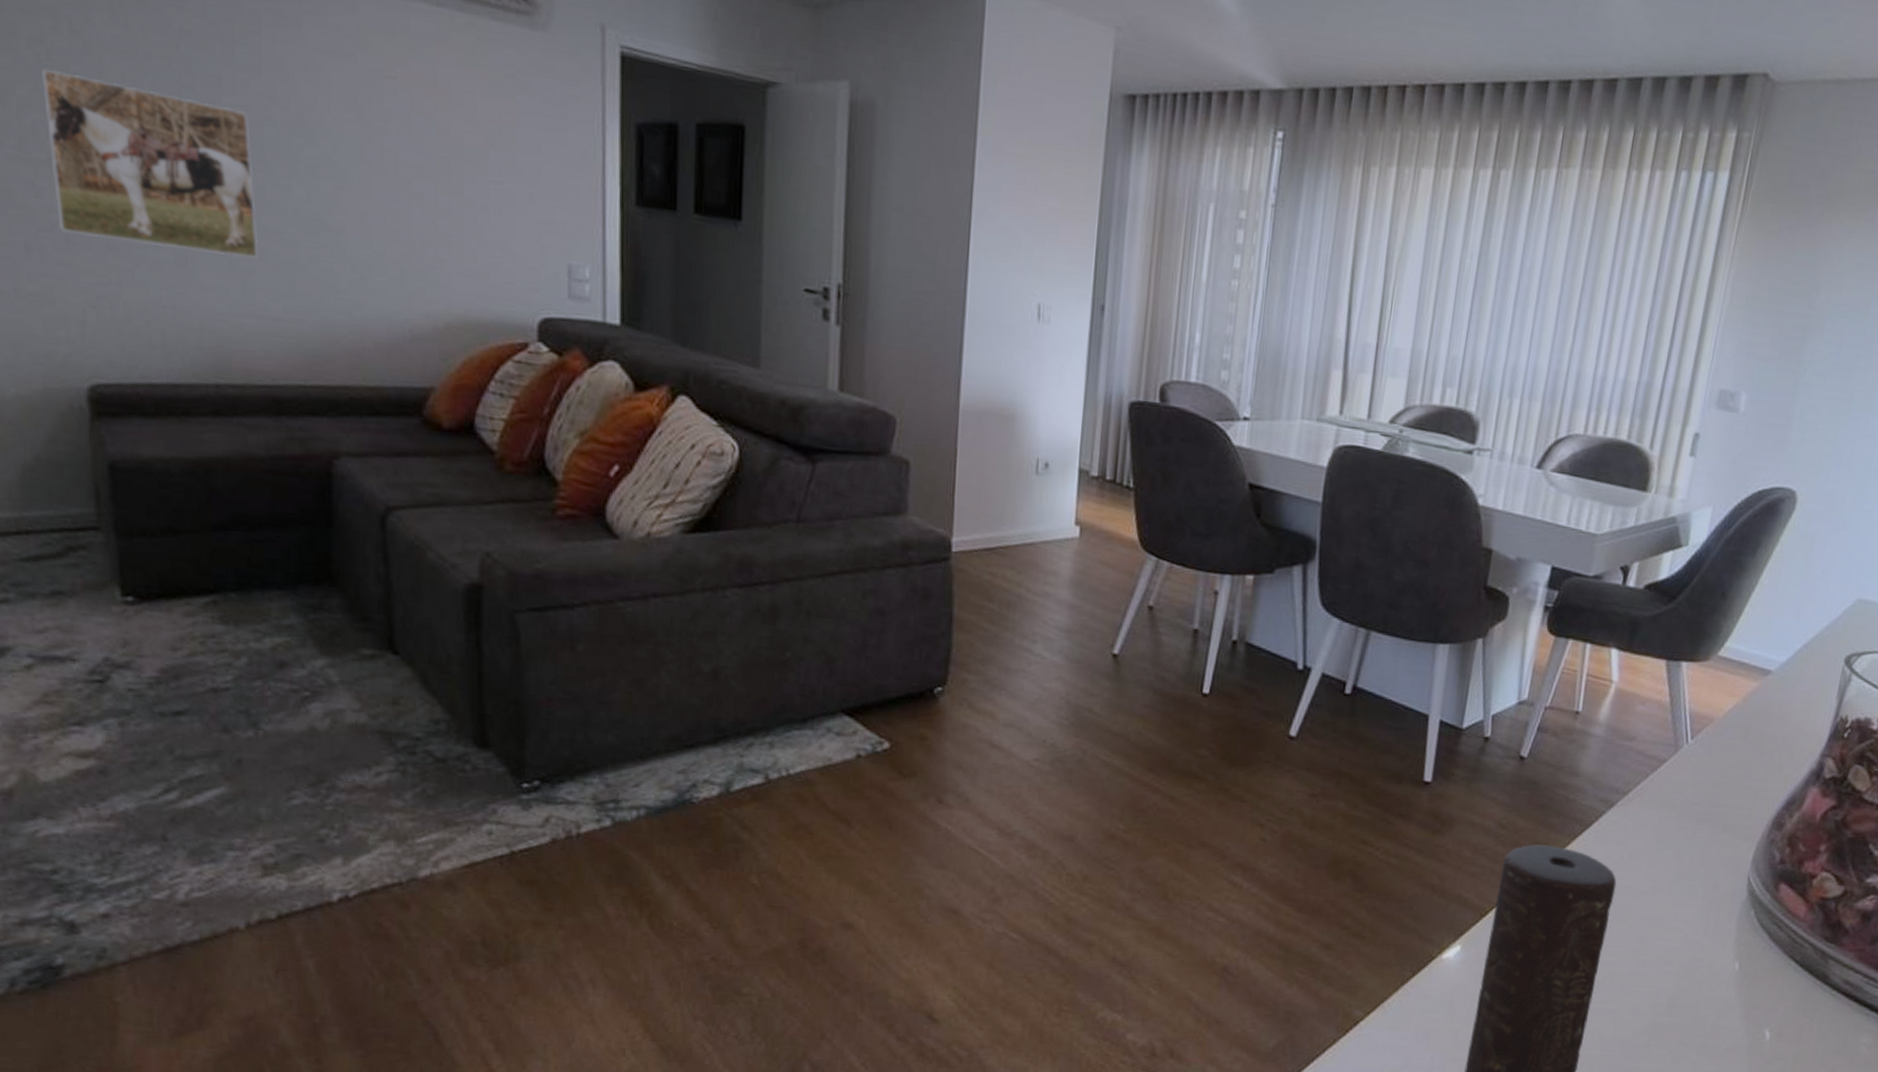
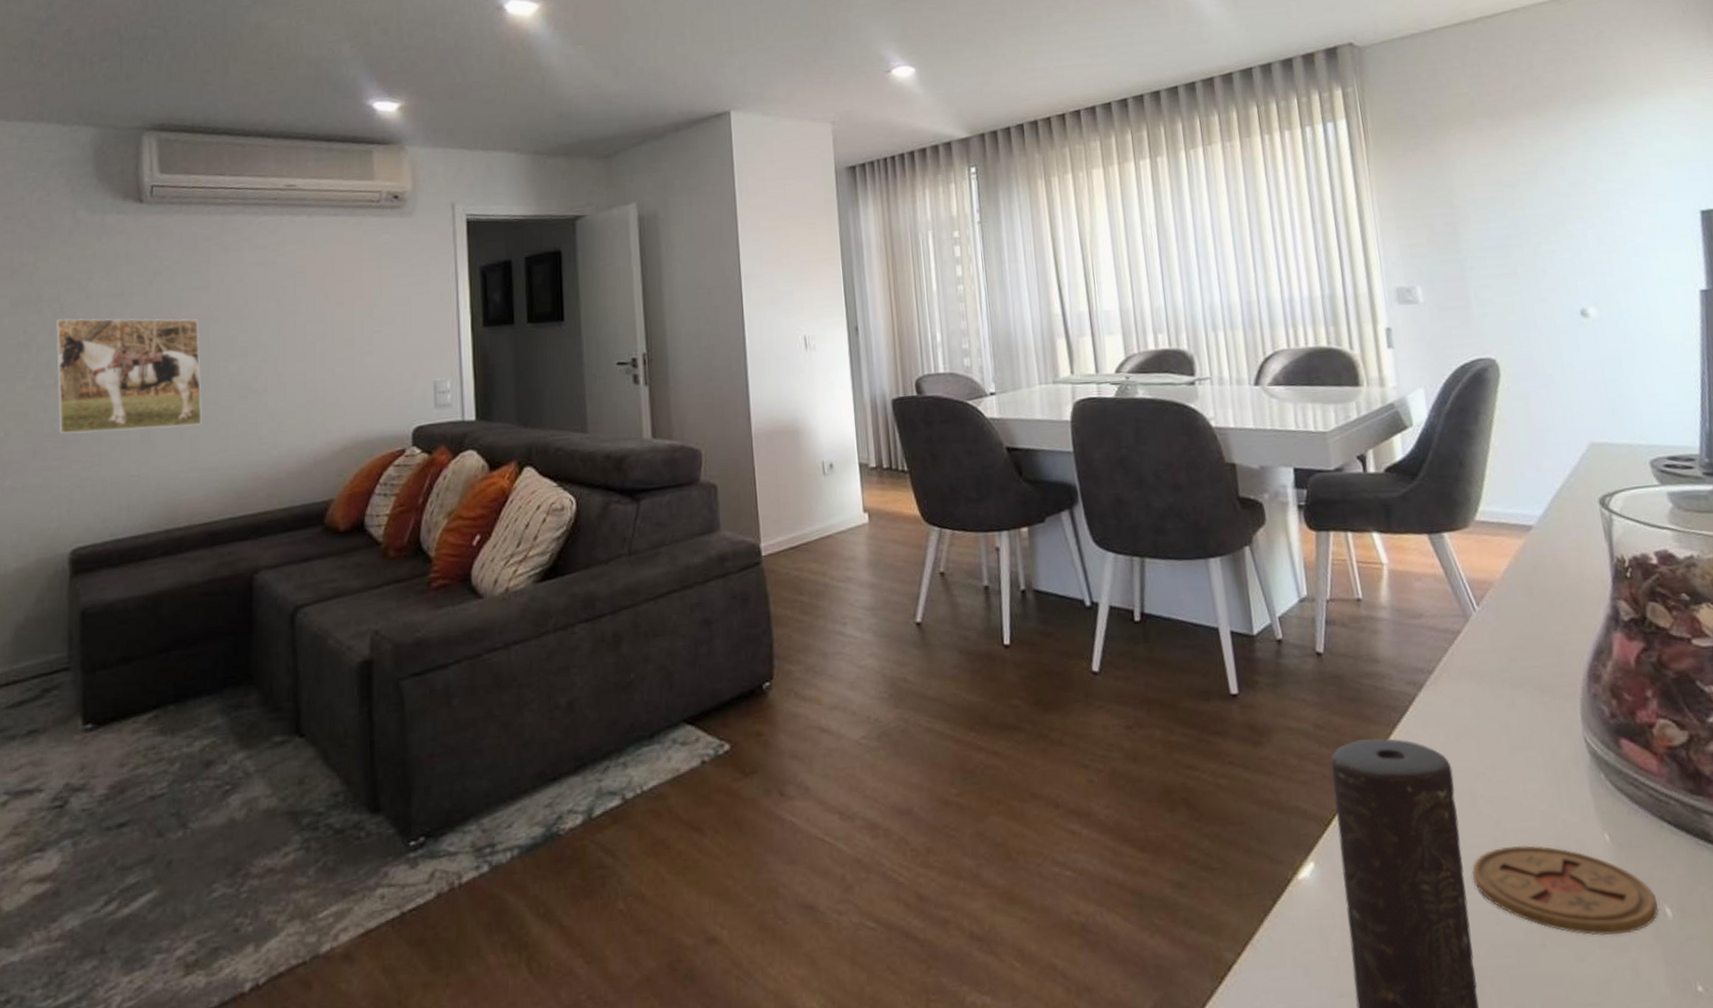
coaster: none [1603,960,1761,1047] -> present [1472,845,1658,935]

